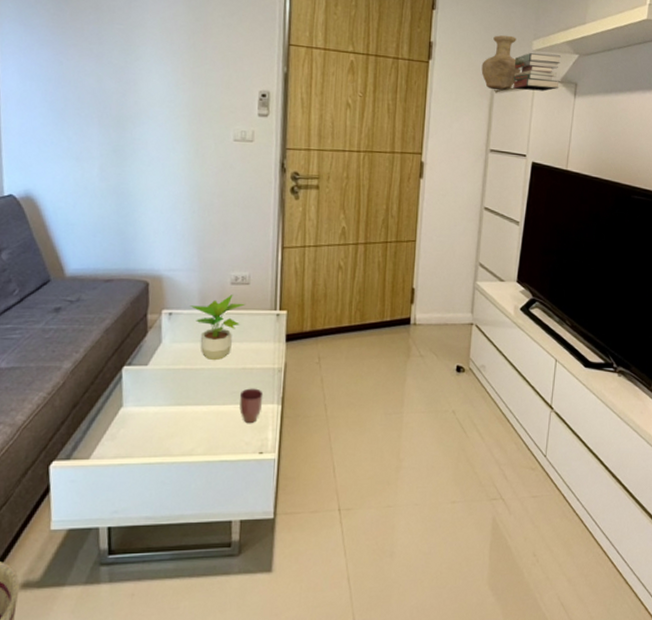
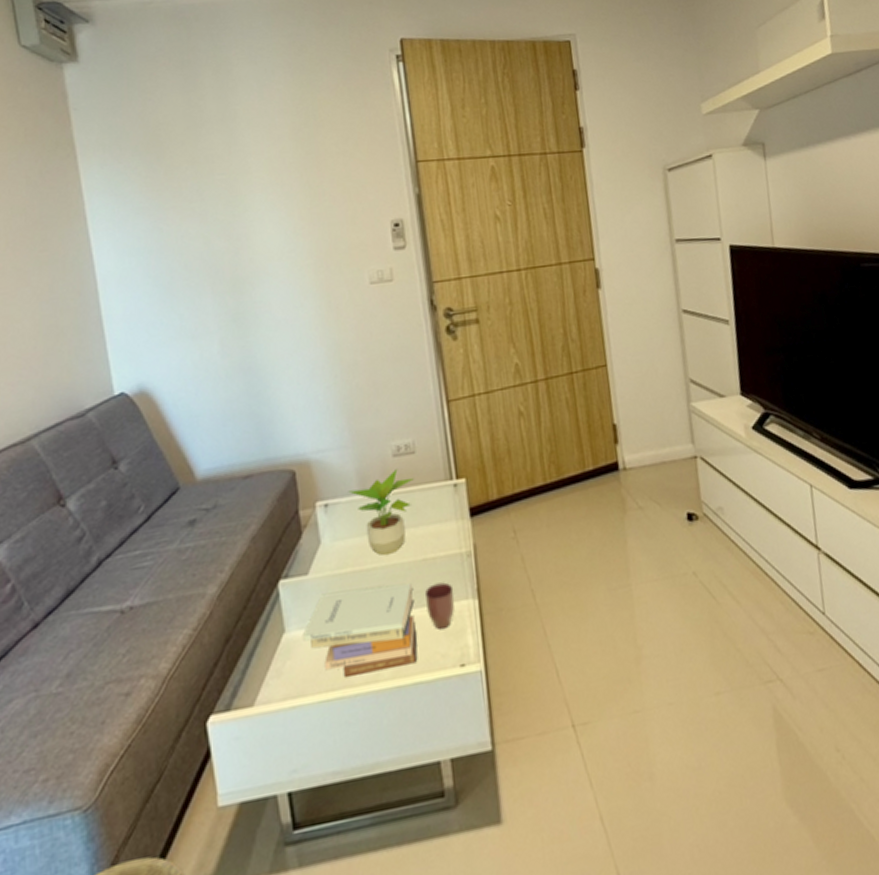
books: none [135,382,231,449] -> present [302,583,418,679]
vase: present [481,35,521,91] -> none [645,102,694,169]
books: present [513,53,561,92] -> none [683,114,744,164]

